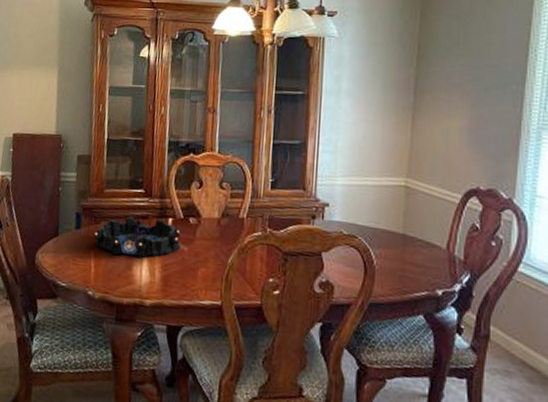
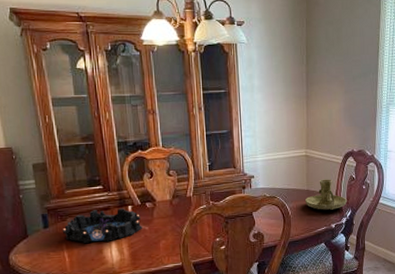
candle holder: none [399,222,464,269] -> present [305,179,347,210]

